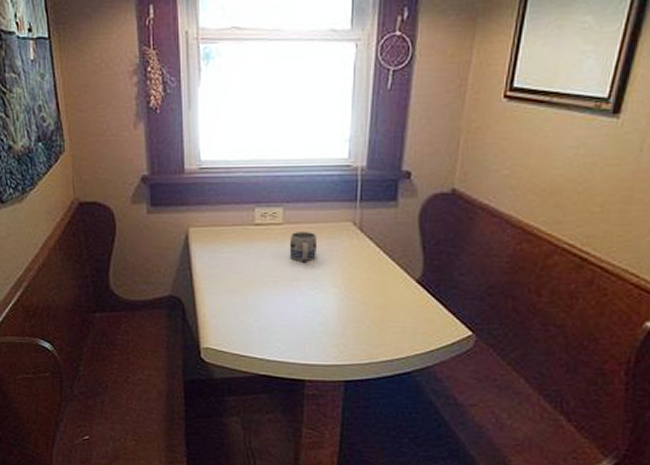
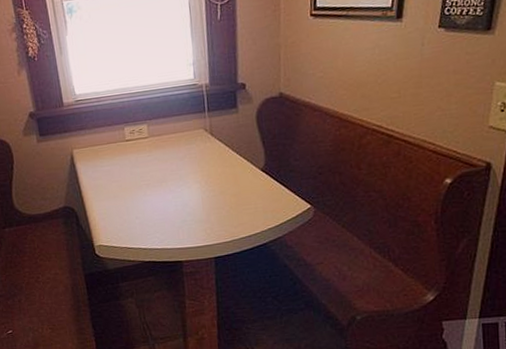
mug: present [289,232,316,261] -> none [155,141,179,166]

